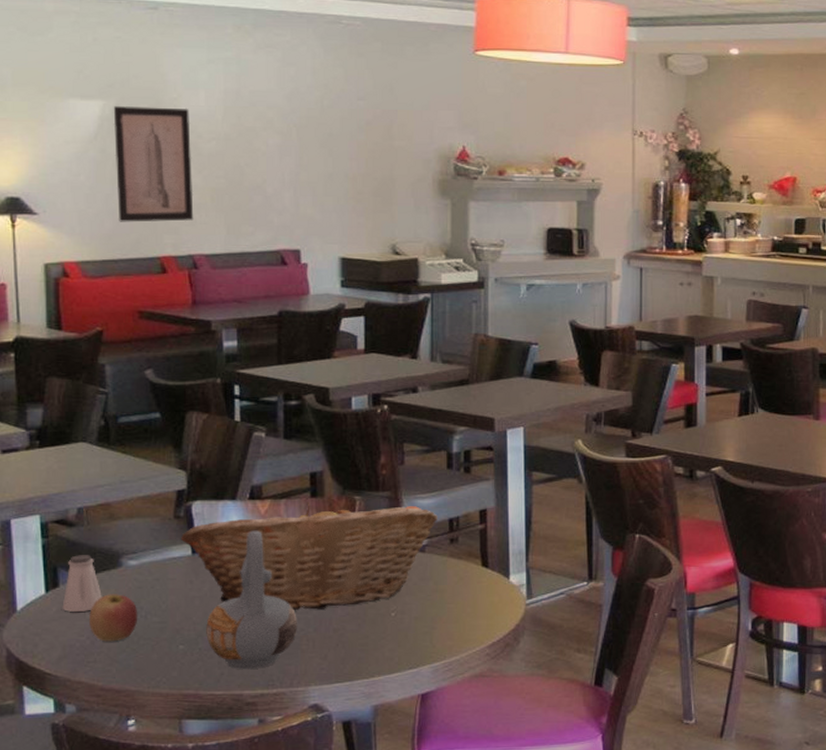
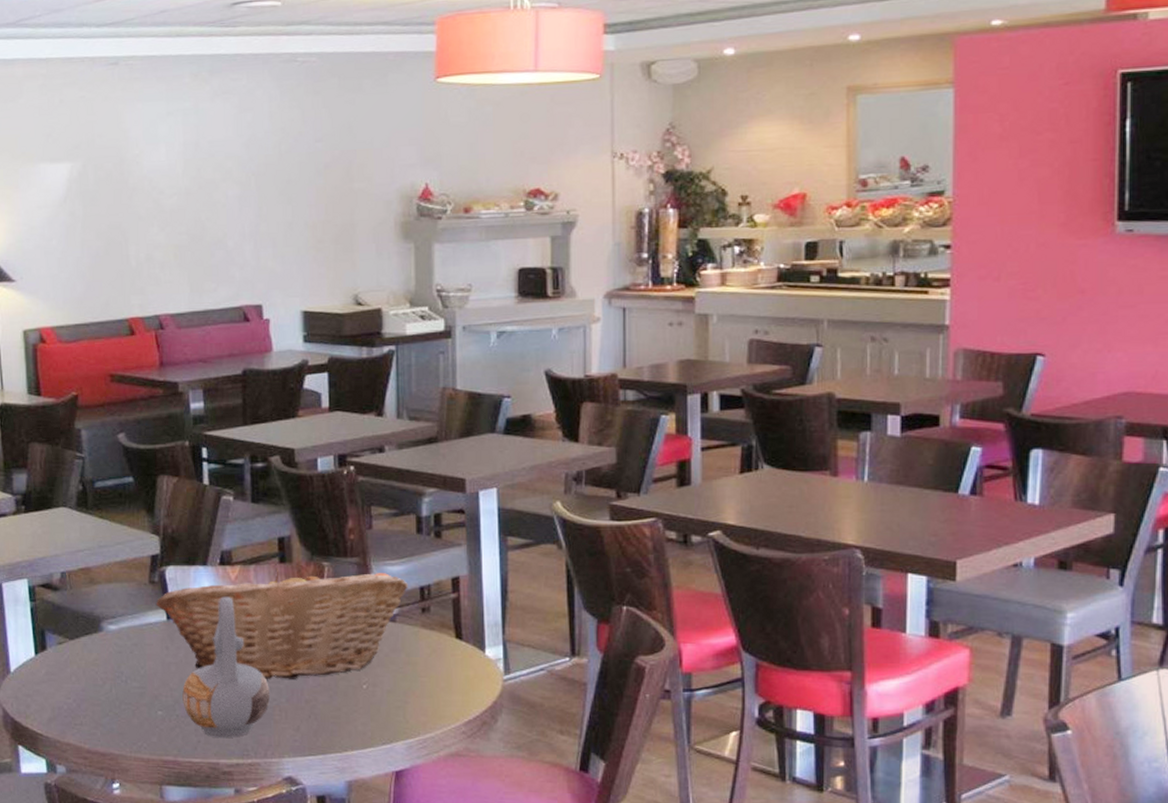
saltshaker: present [62,555,102,612] -> none [50,619,86,675]
apple: present [89,594,138,642] -> none [75,658,119,705]
wall art: present [113,106,194,222] -> none [80,164,159,285]

